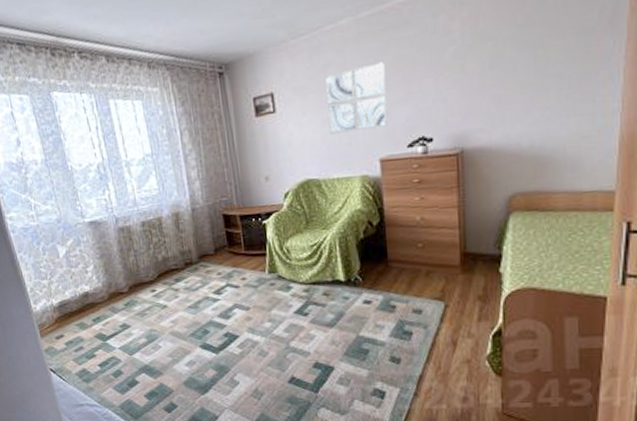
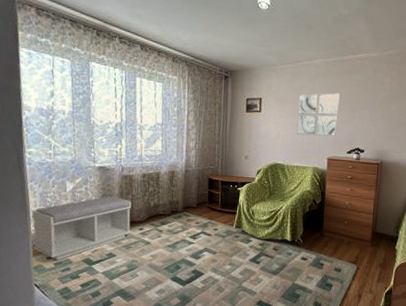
bench: none [28,255,142,339] -> present [32,196,132,260]

